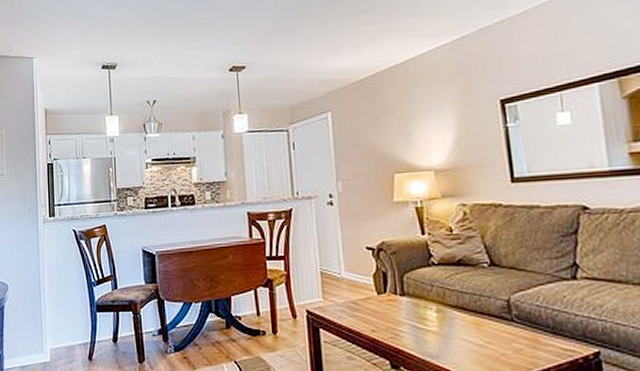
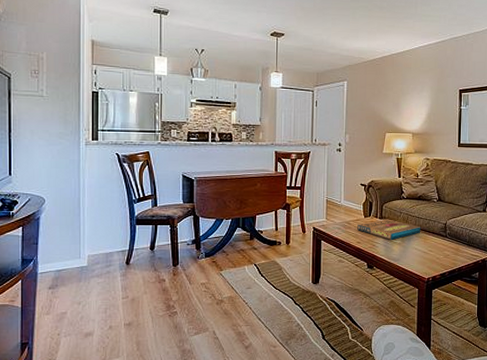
pizza box: none [368,295,469,326] -> present [357,219,421,240]

